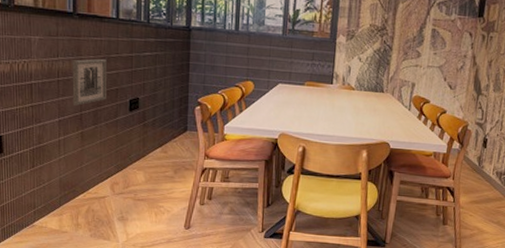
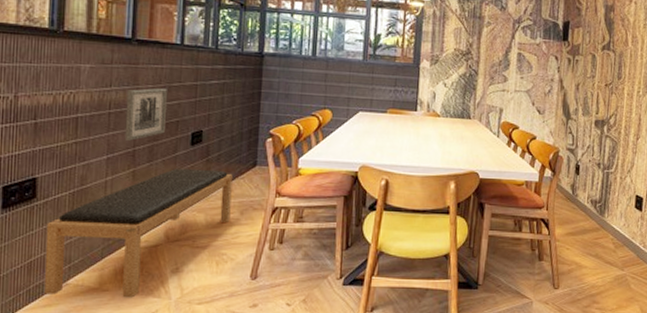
bench: none [13,131,167,239] -> present [45,168,233,298]

